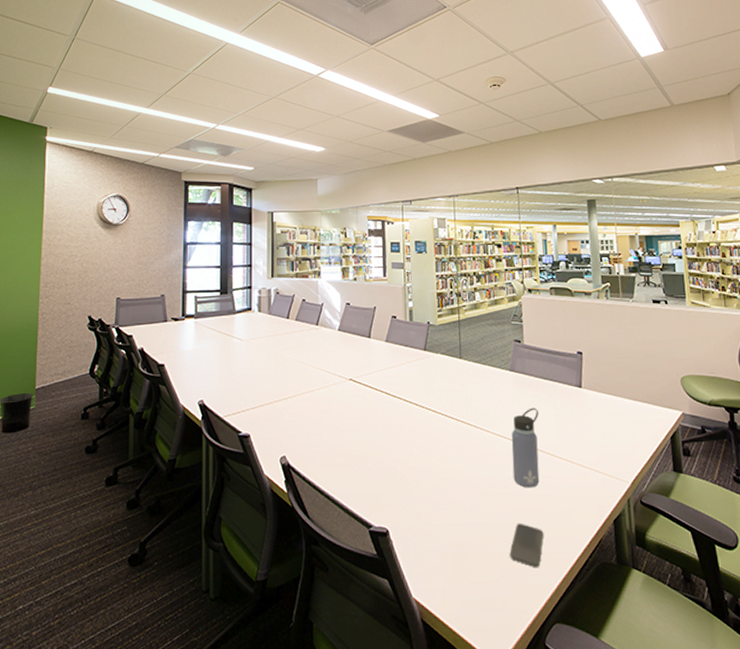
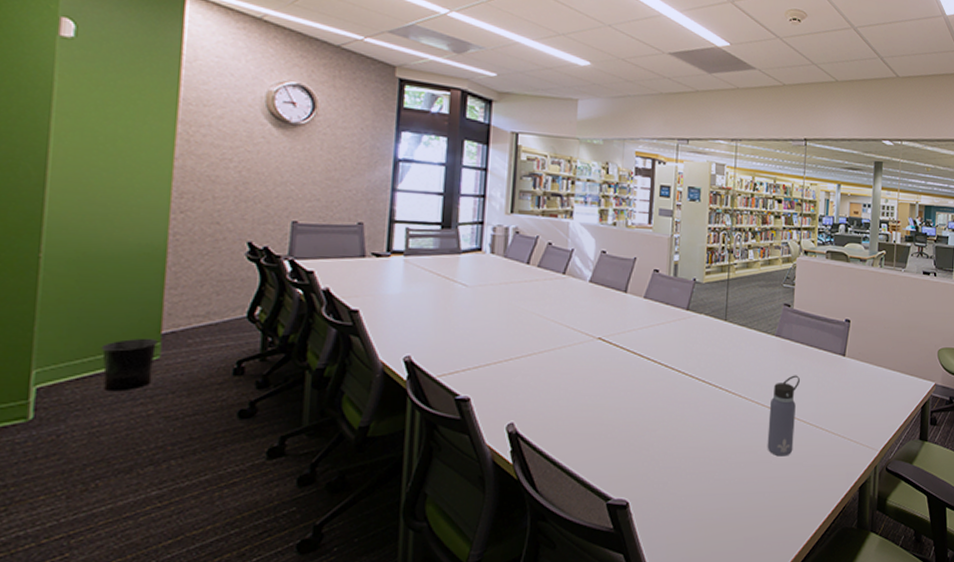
smartphone: present [509,523,544,568] -> none [755,491,792,536]

